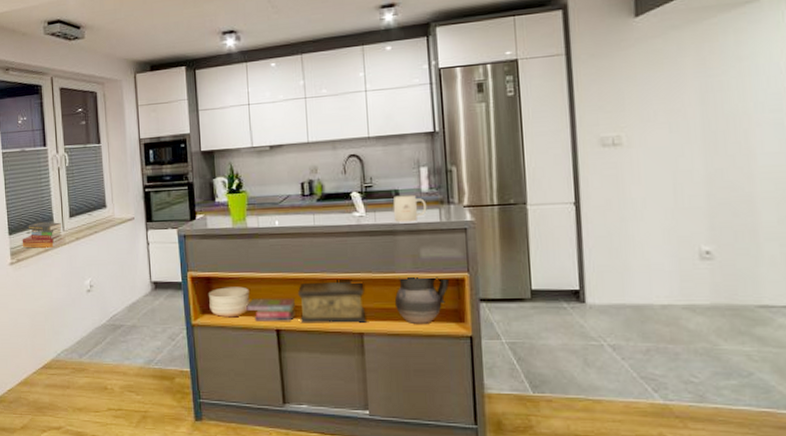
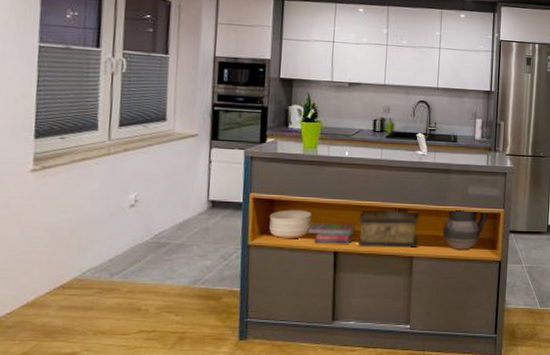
books: present [22,221,64,249] -> none [51,127,109,158]
mug: present [392,194,427,222] -> none [450,140,478,164]

